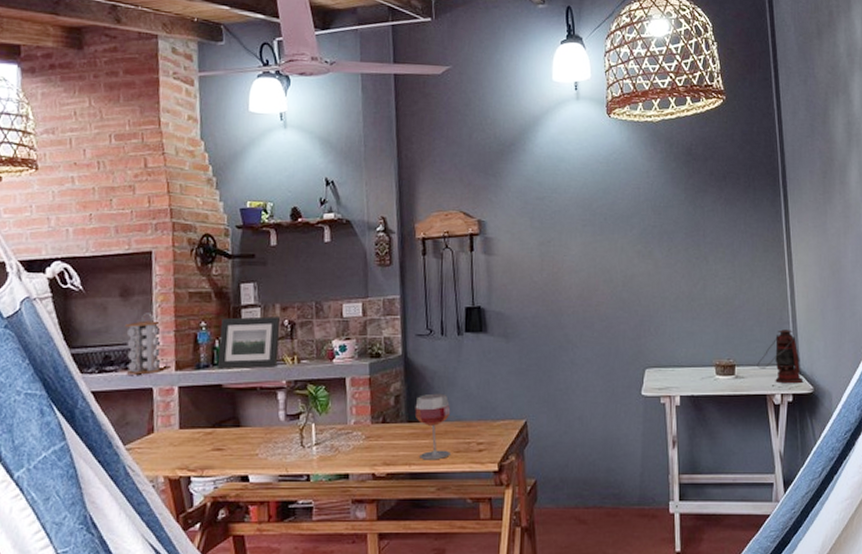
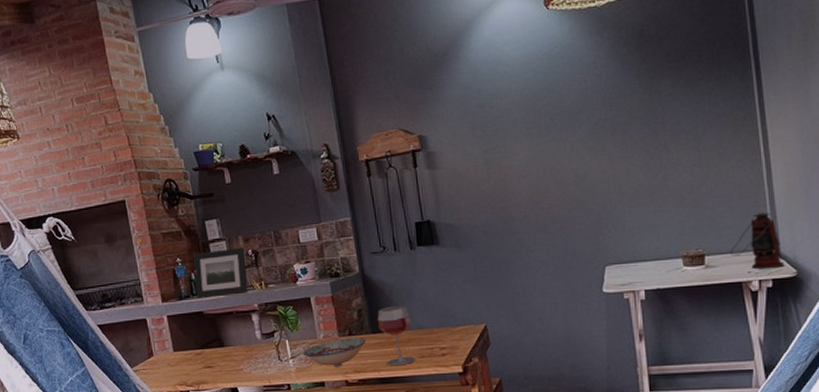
spice rack: present [125,313,172,375] -> none [114,254,159,309]
bowl: none [330,425,400,458] -> present [303,337,366,367]

